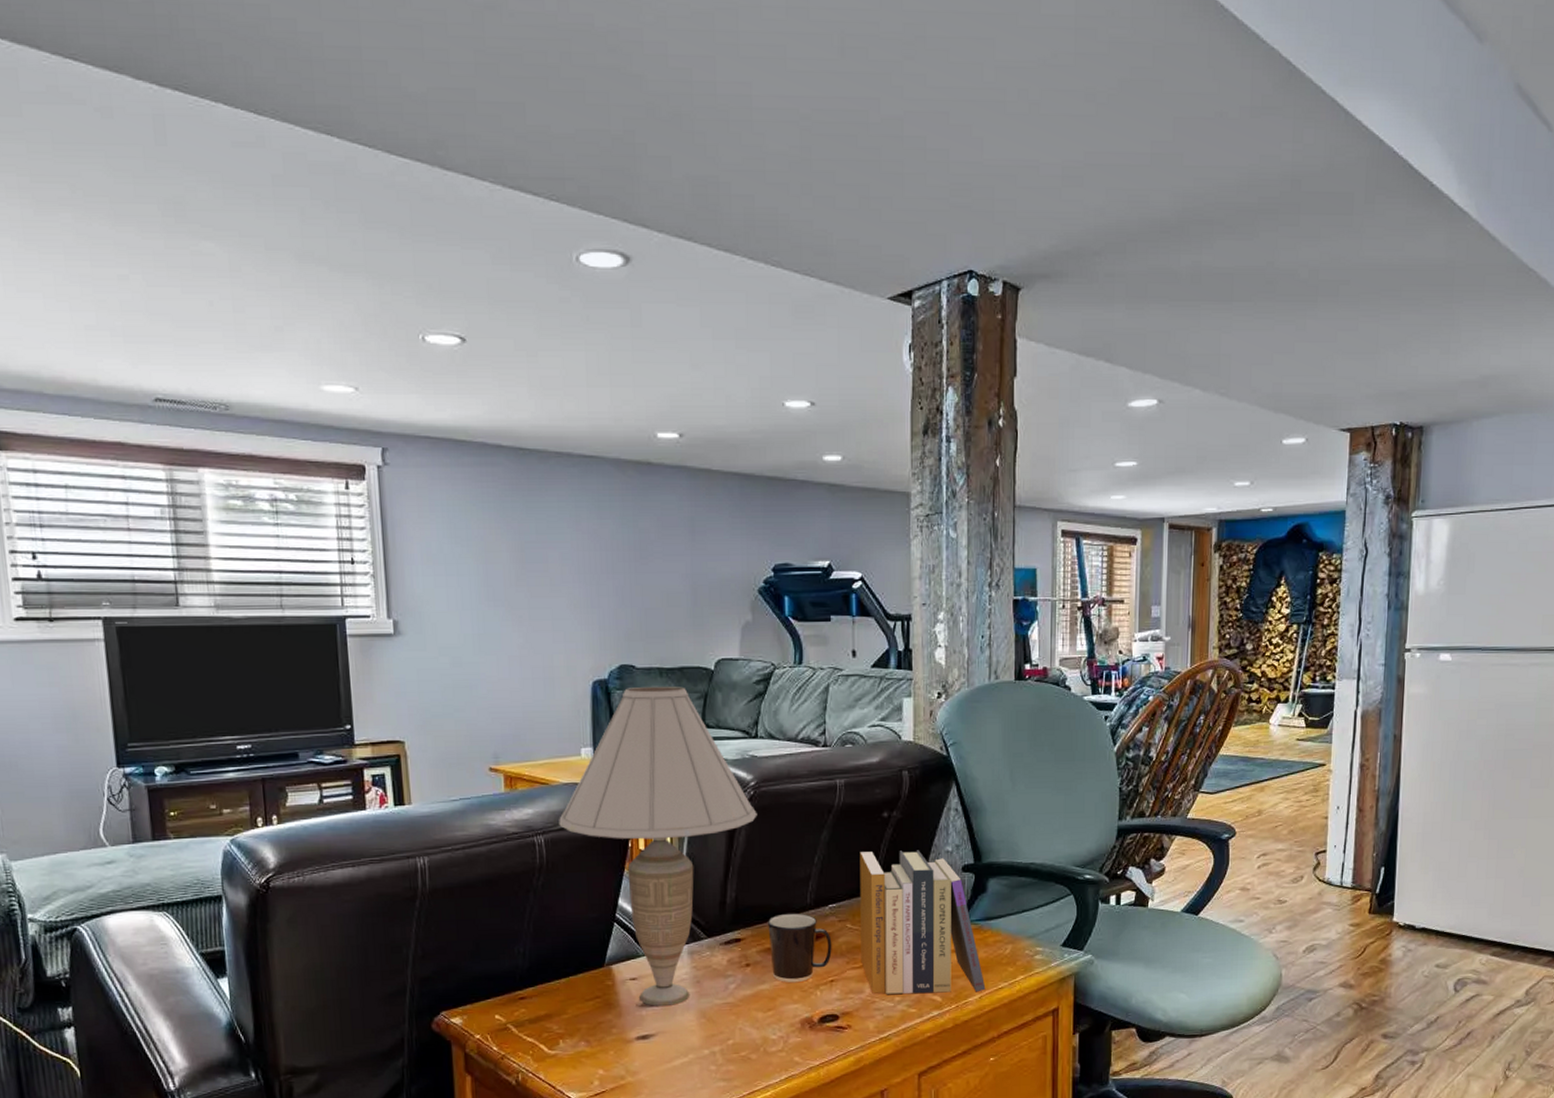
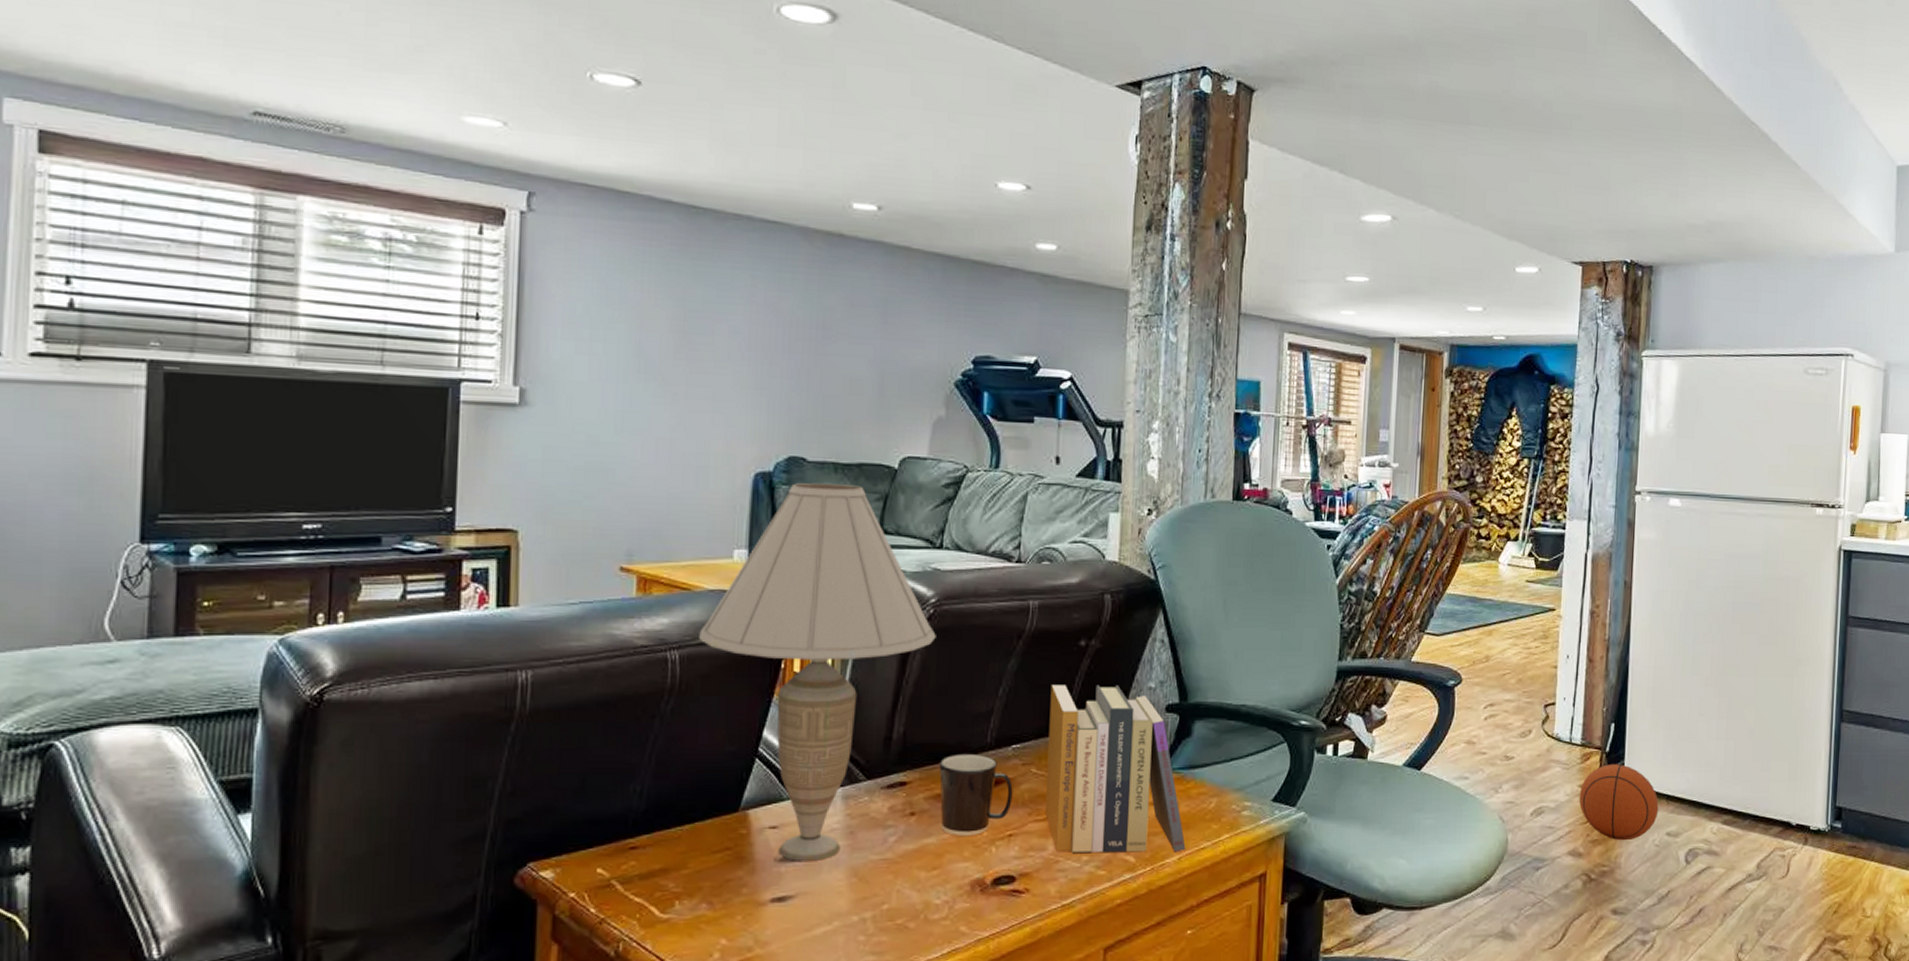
basketball: none [1350,904,1428,973] -> present [1579,764,1659,841]

